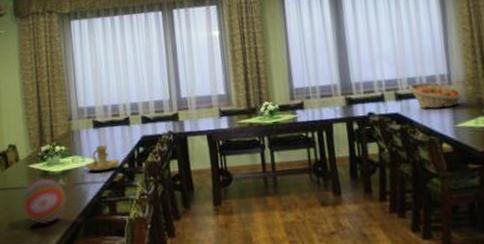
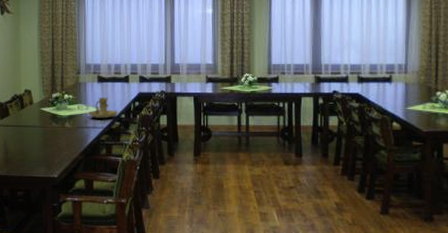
decorative ball: present [21,178,67,225] -> none [32,120,71,159]
fruit basket: present [408,82,462,110] -> none [370,69,415,93]

